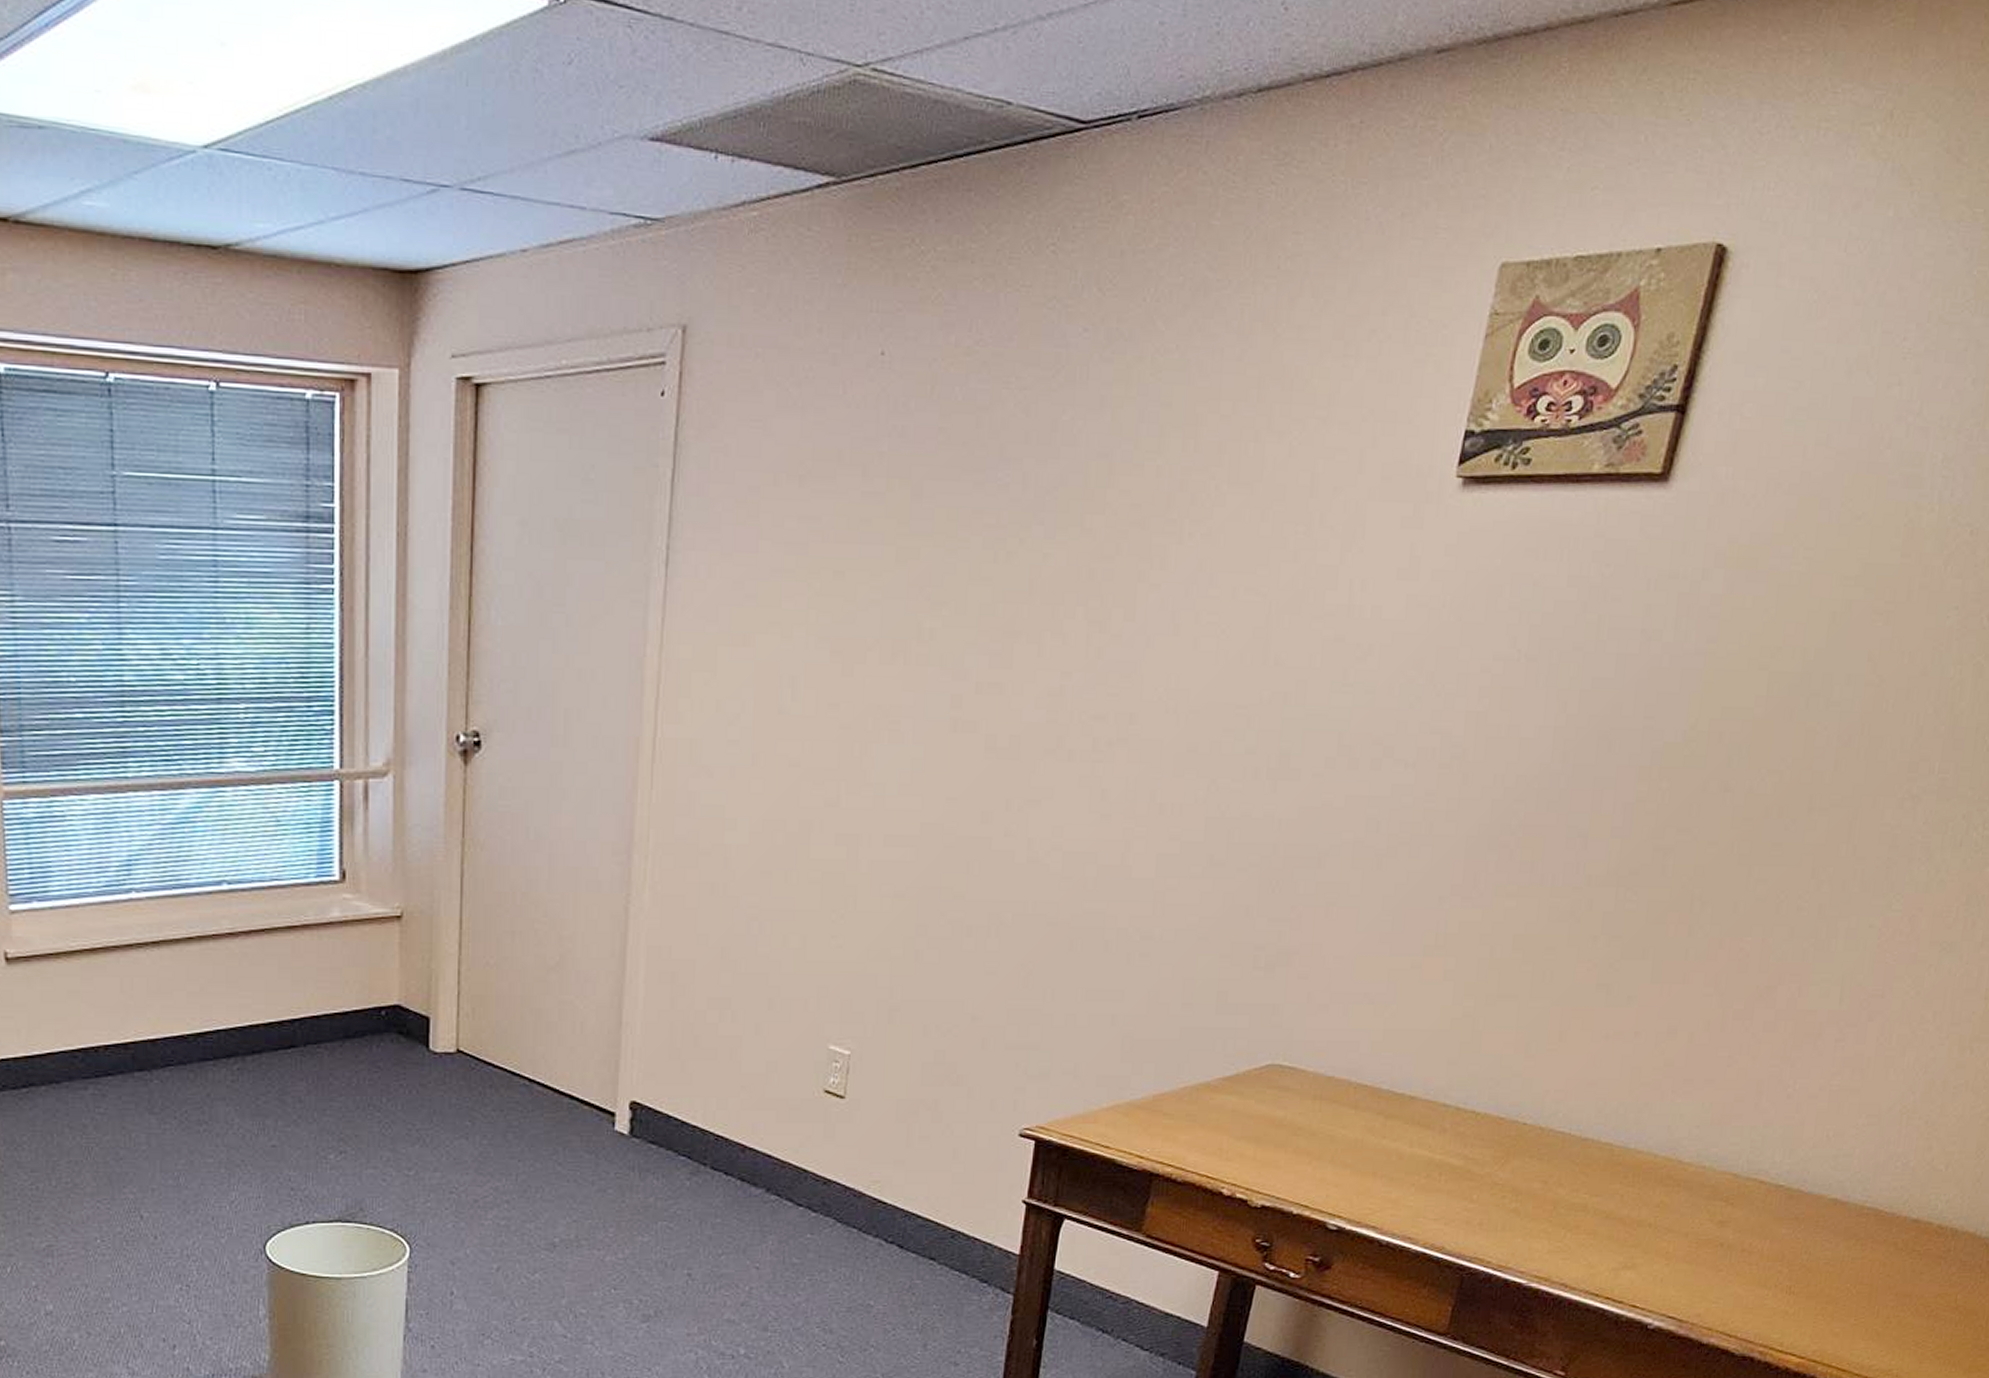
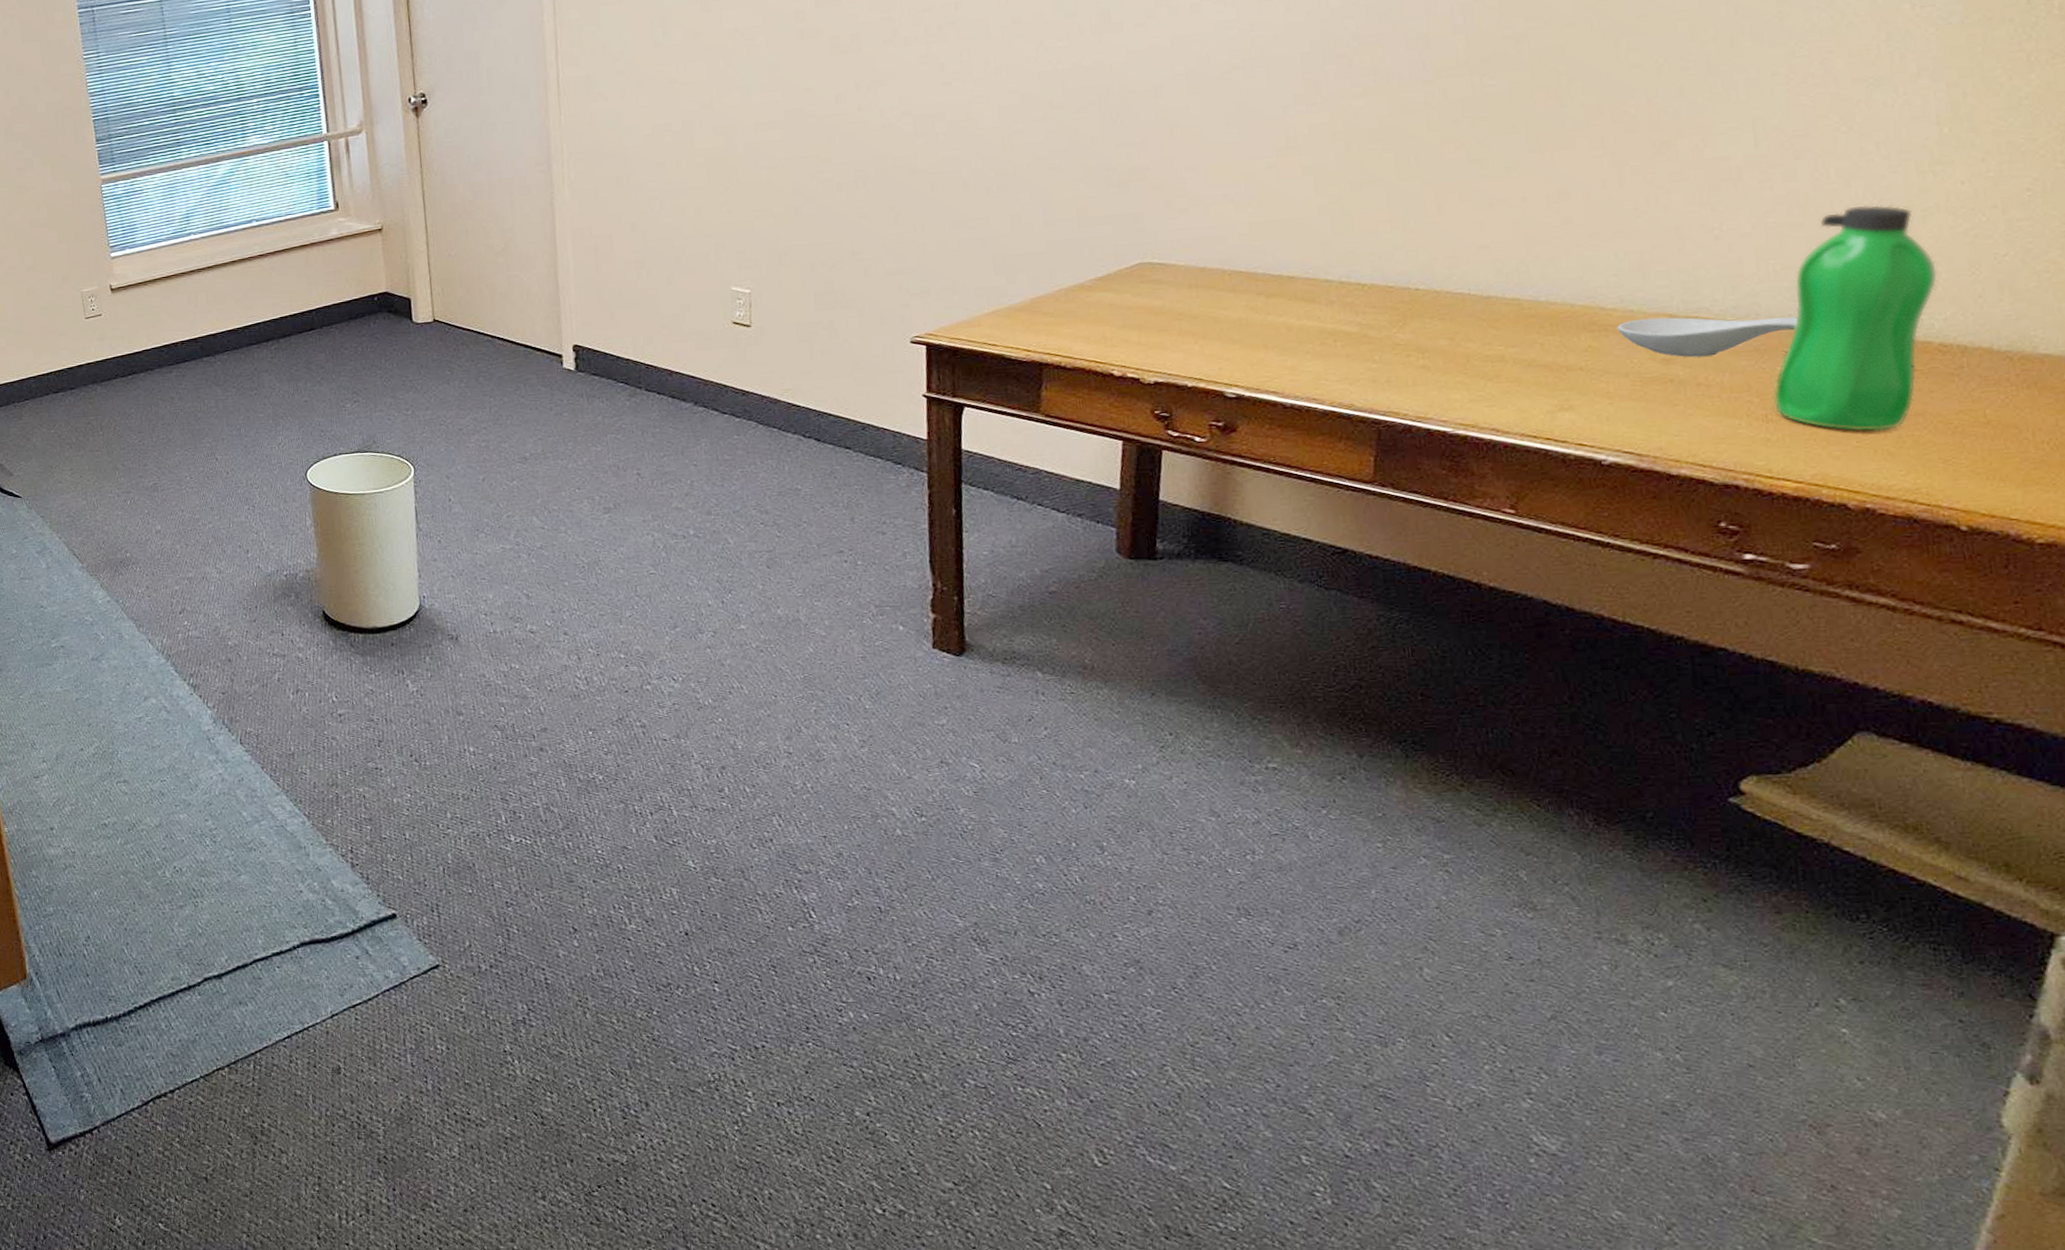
spoon rest: none [1688,1176,1836,1222] -> present [1617,316,1799,358]
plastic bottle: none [1798,1076,1953,1310] -> present [1773,205,1938,432]

